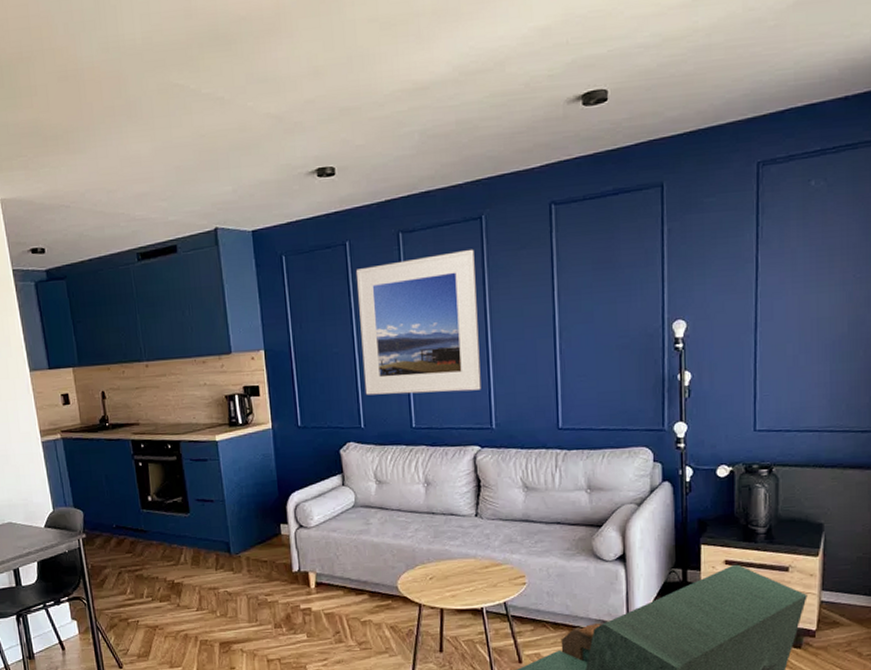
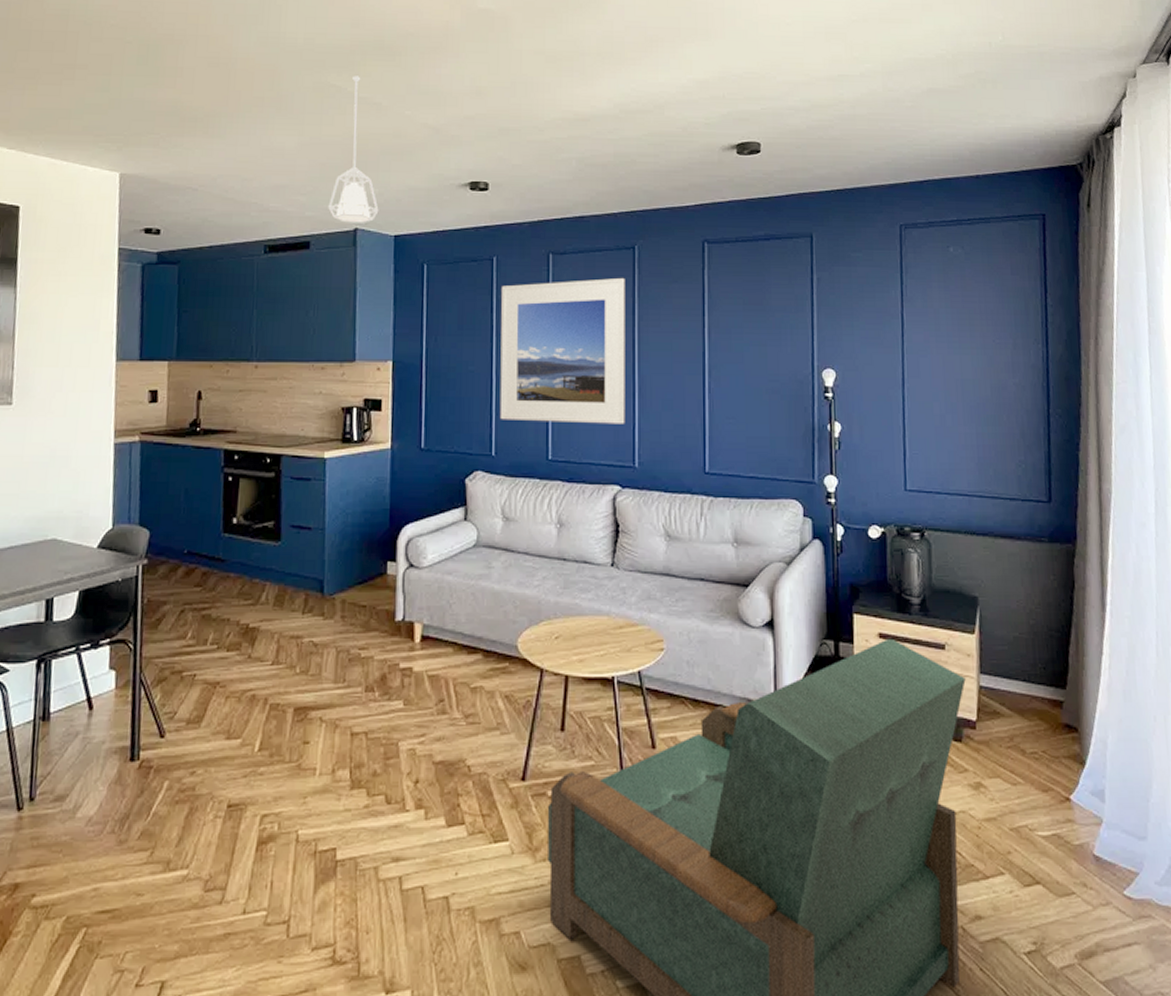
pendant lamp: none [188,71,235,224] -> present [328,76,379,223]

